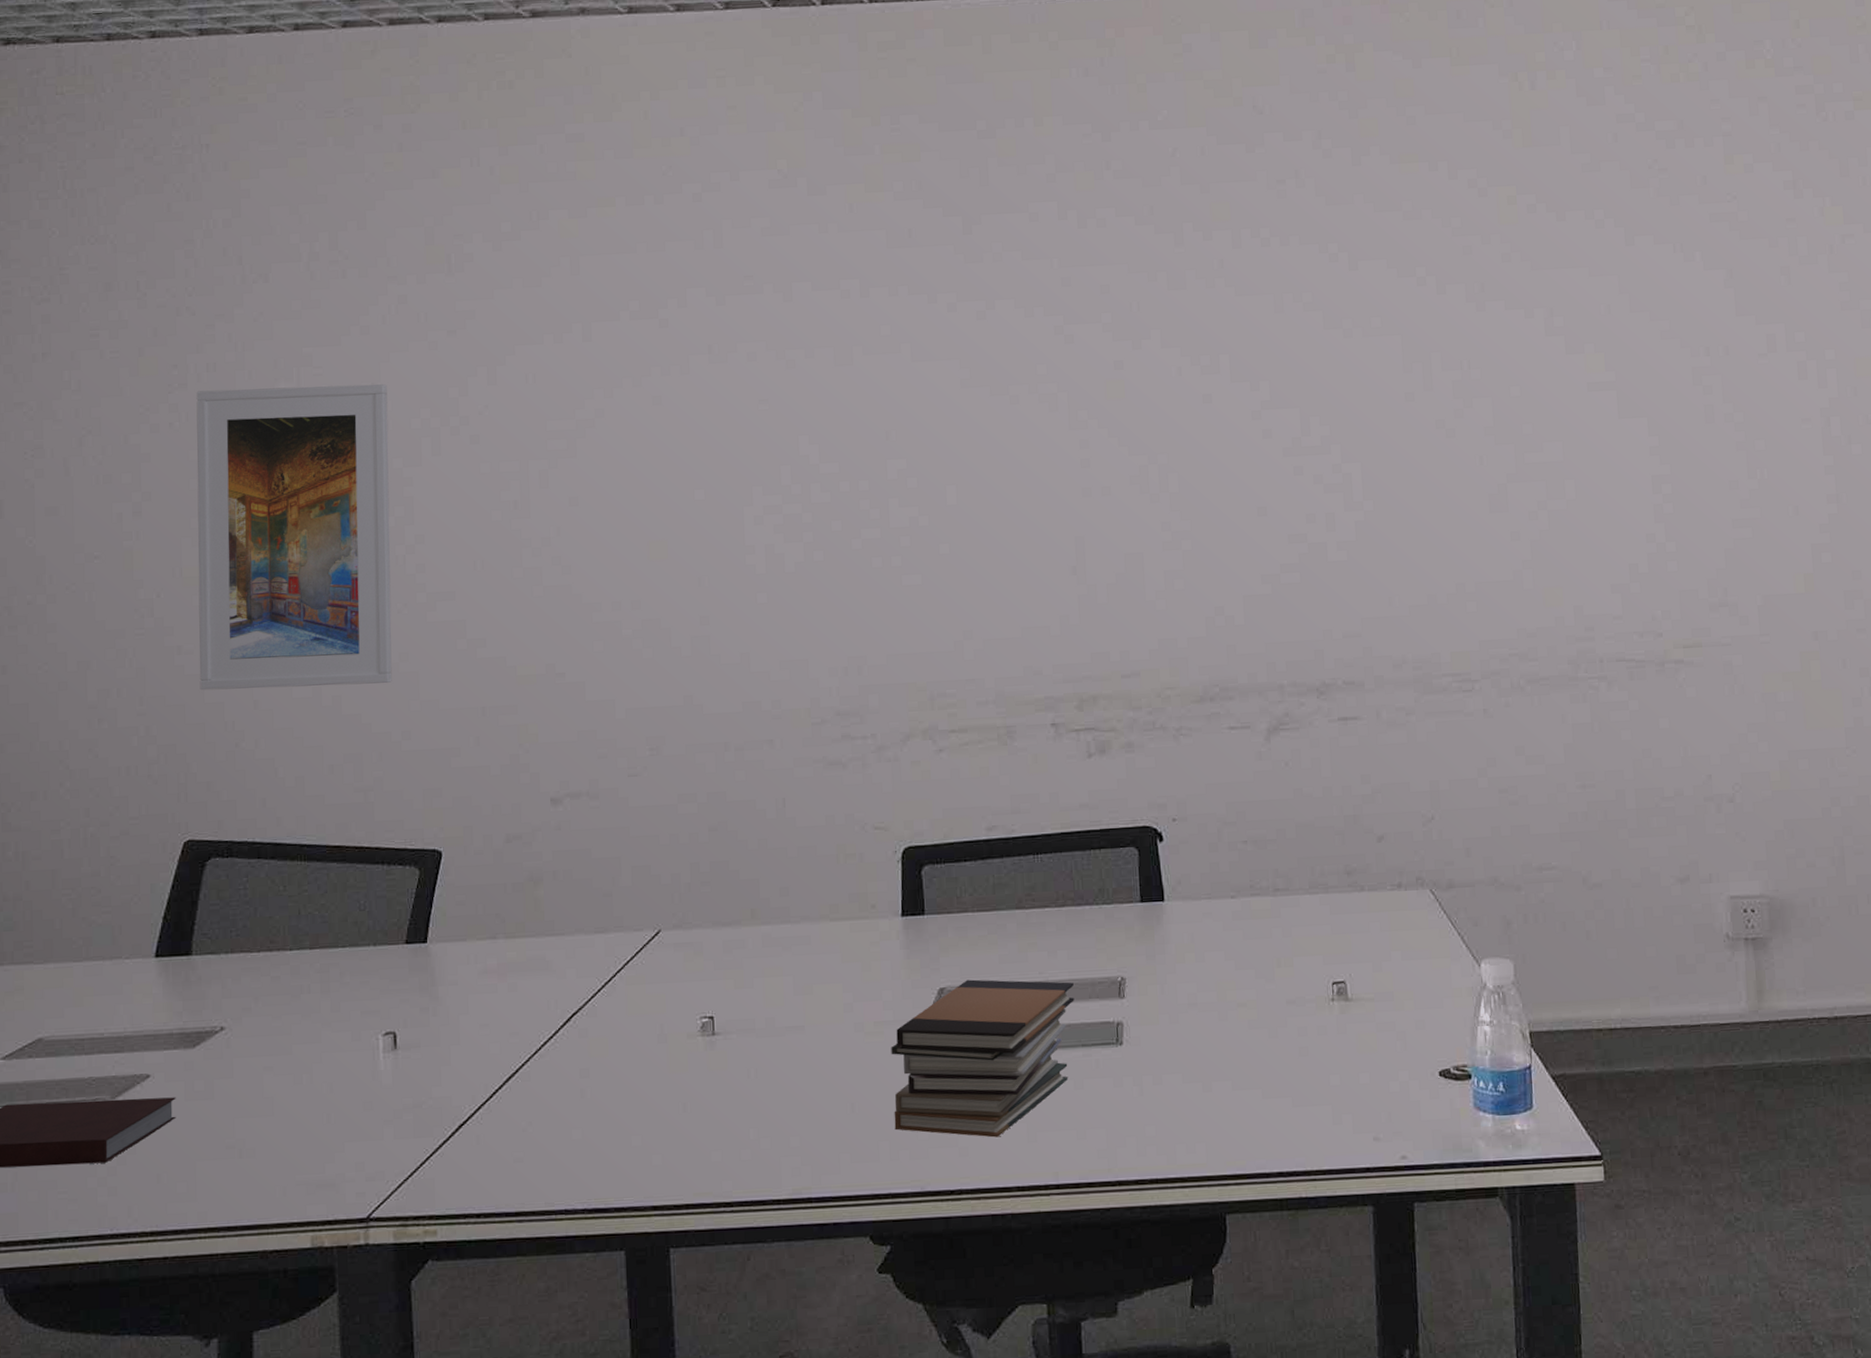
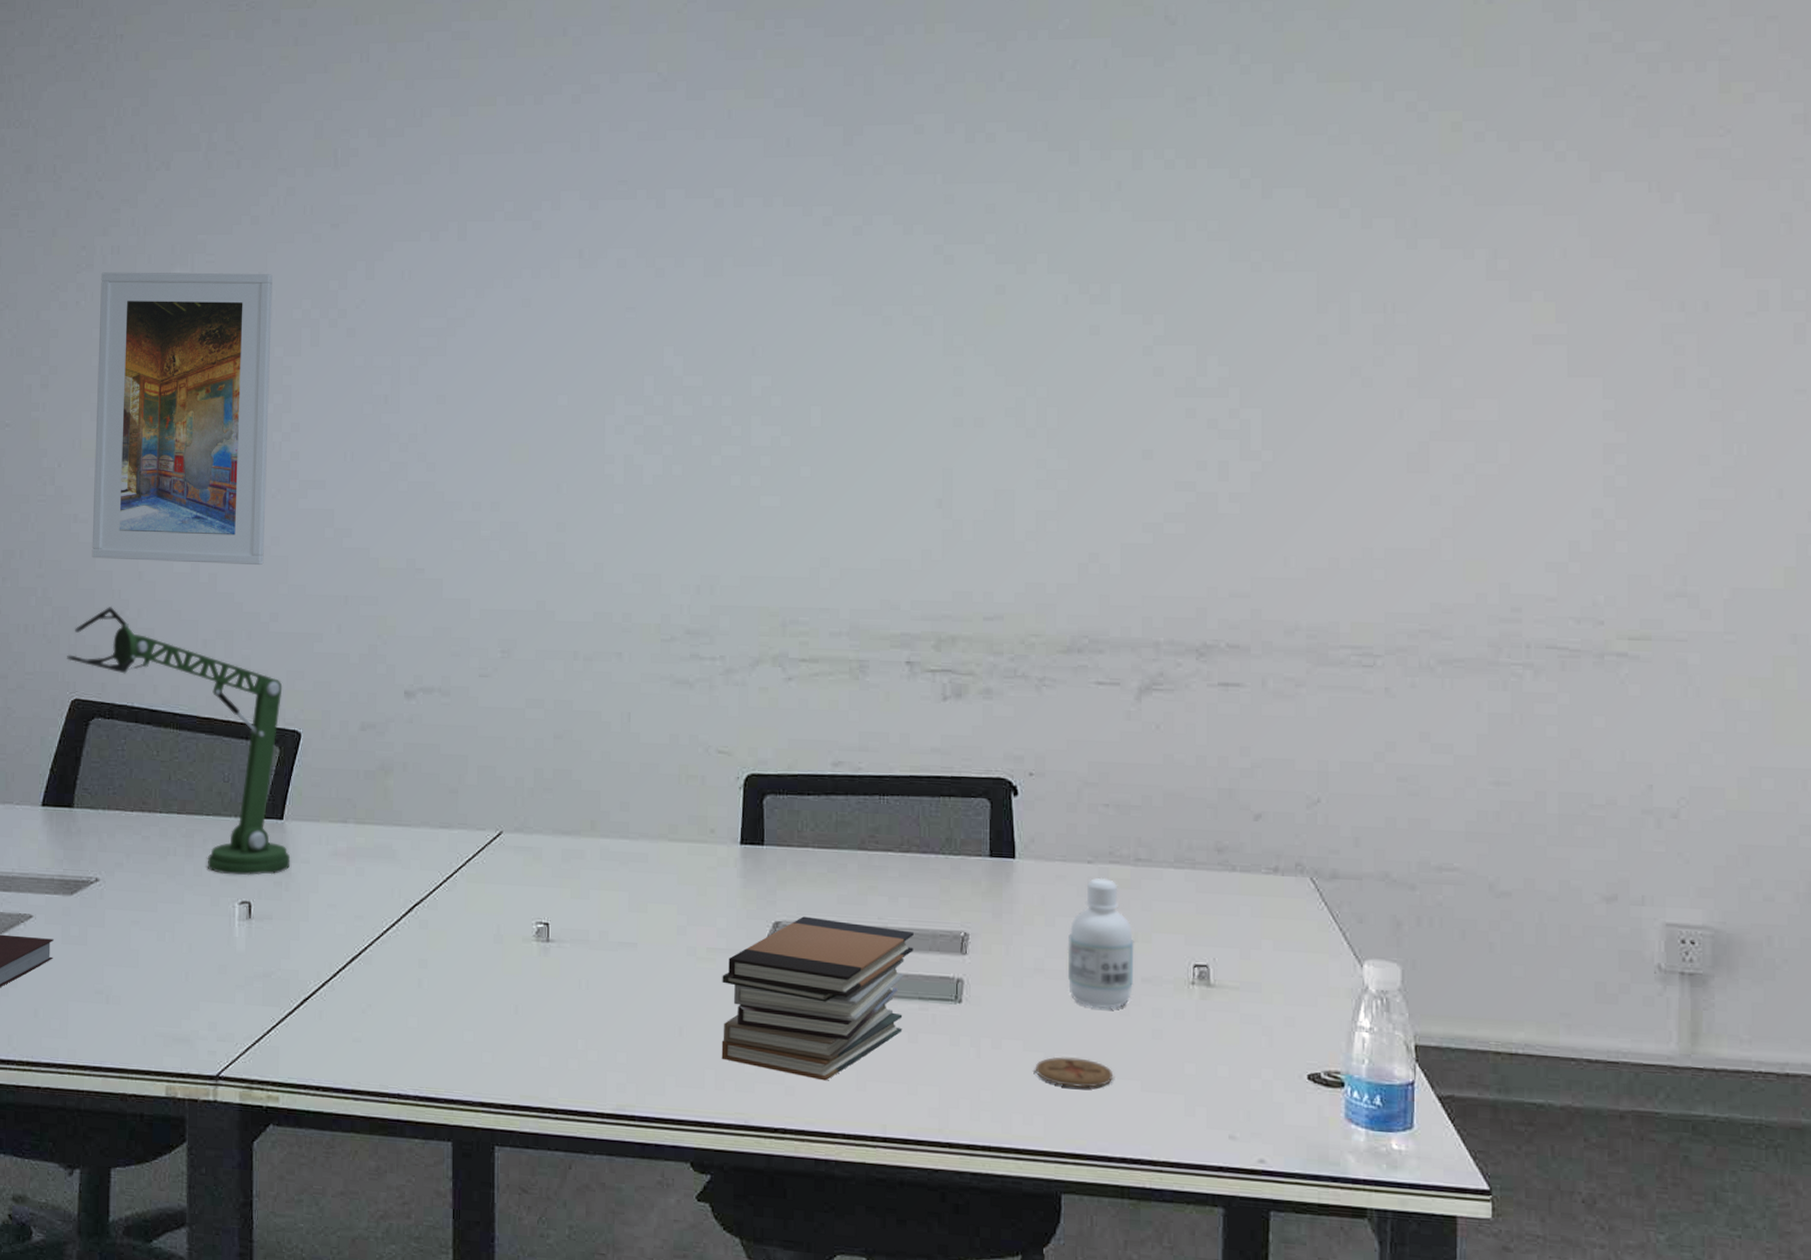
desk lamp: none [176,738,437,1007] -> present [67,606,291,876]
coaster: none [1195,1083,1267,1112] -> present [1036,1057,1114,1088]
bottle: none [1217,910,1280,1034] -> present [1067,877,1134,1009]

